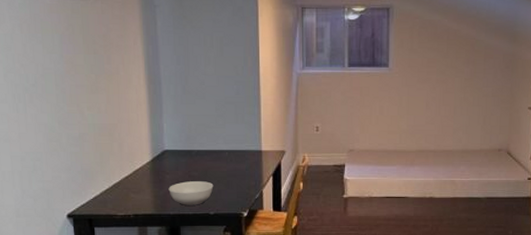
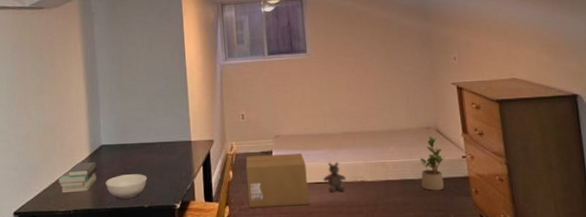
books: none [117,167,160,198] -> present [59,162,97,194]
box: none [317,167,378,218] -> present [245,153,309,208]
stuffed animal: none [393,178,415,207] -> present [323,161,346,193]
potted plant: none [486,158,512,209] -> present [419,137,445,191]

